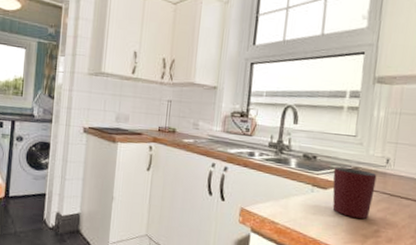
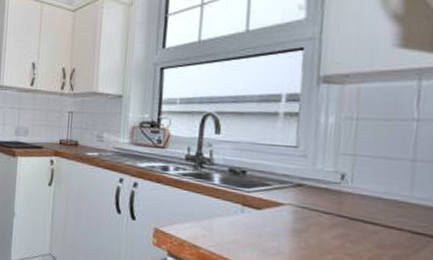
mug: present [332,166,377,219] -> none [268,183,329,247]

